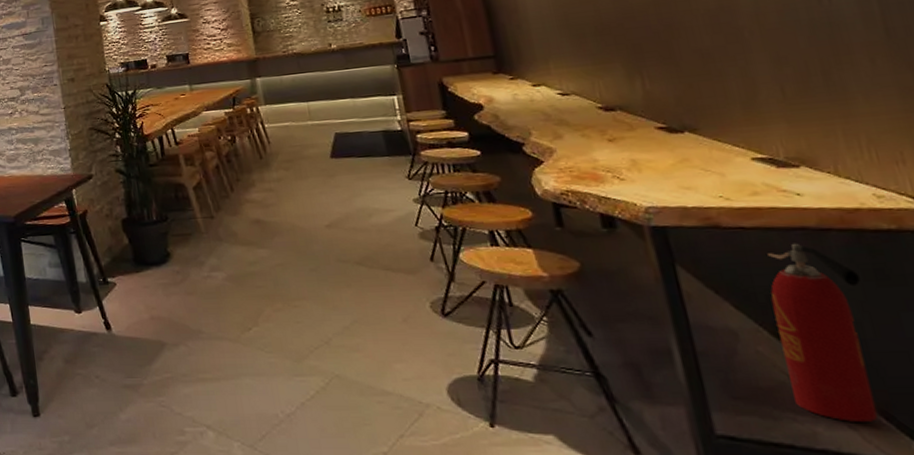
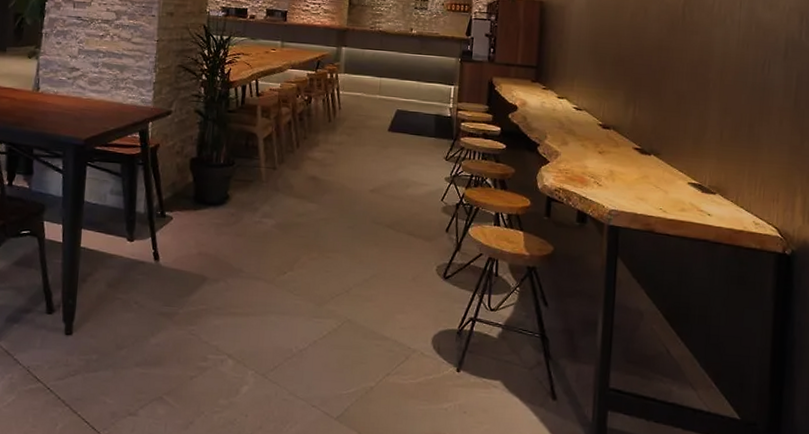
fire extinguisher: present [767,244,878,422] -> none [665,252,729,385]

